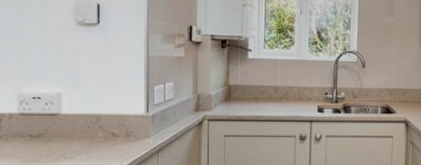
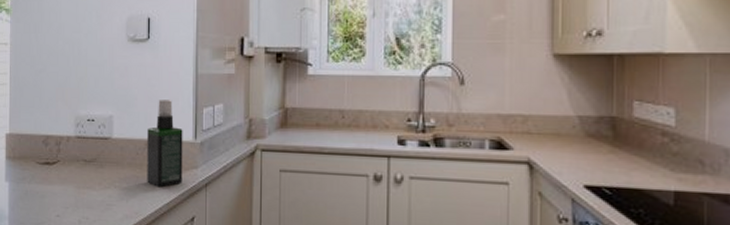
spray bottle: none [99,78,135,156] -> present [147,100,183,188]

